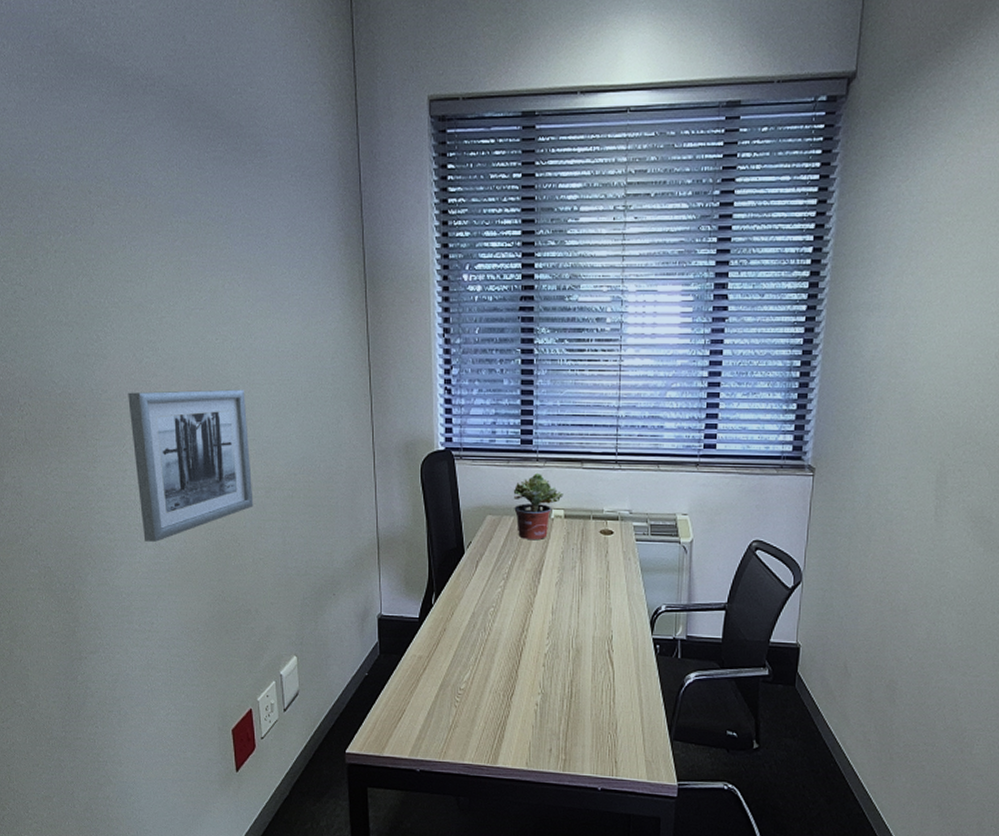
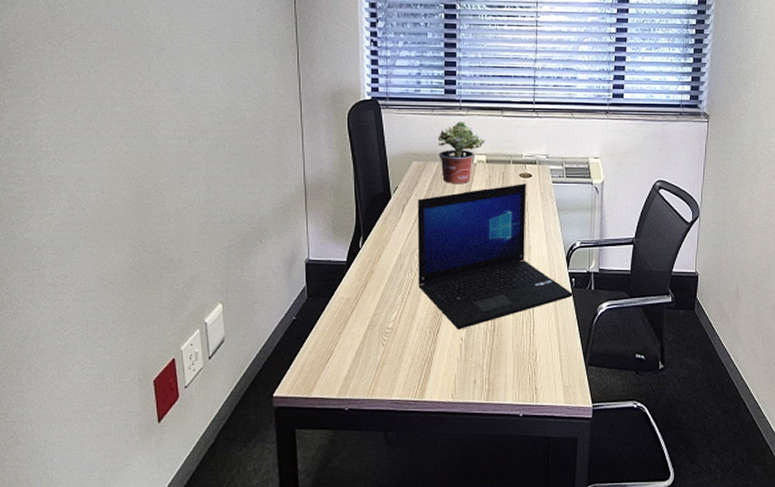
wall art: present [128,389,254,542] -> none [39,39,176,193]
laptop: none [491,541,657,694] -> present [417,184,573,329]

